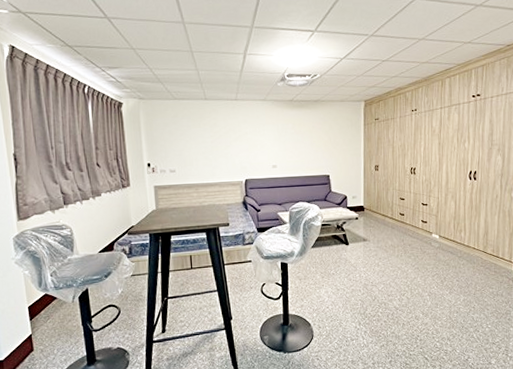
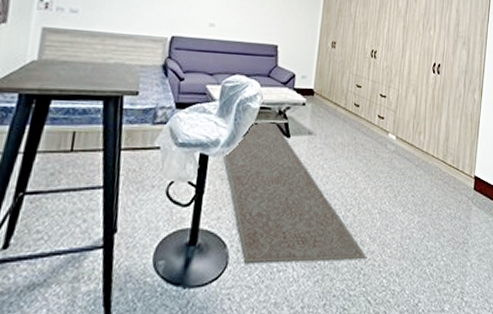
rug: none [298,233,422,336] -> present [222,121,368,265]

